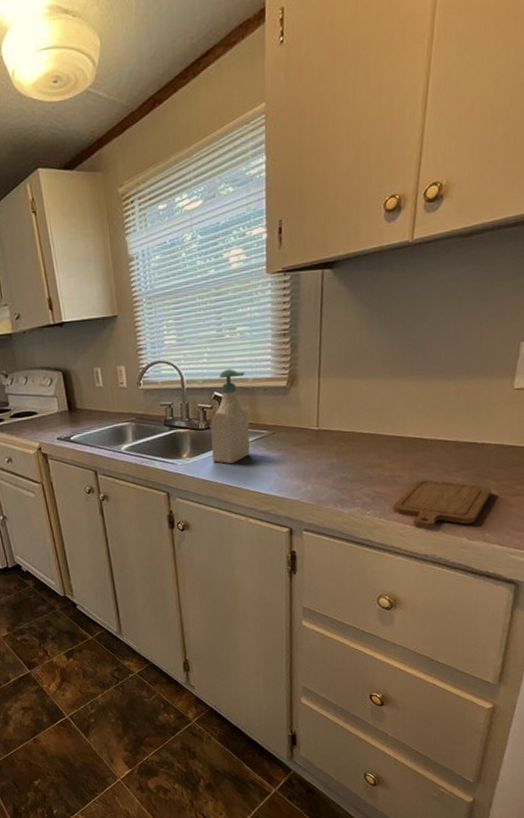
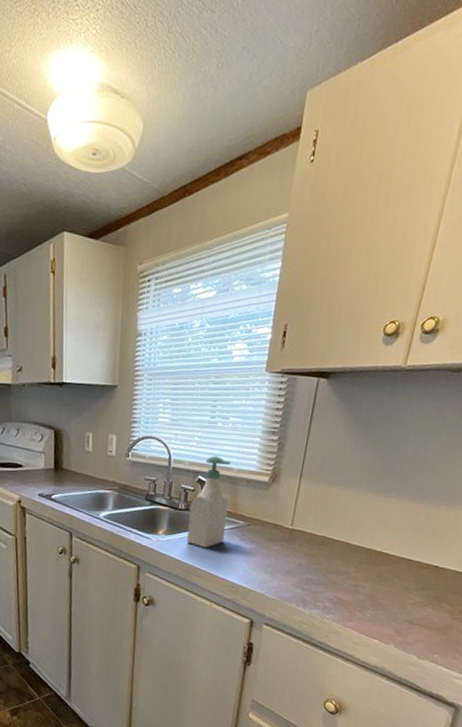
chopping board: present [392,479,492,529] -> none [351,593,446,644]

